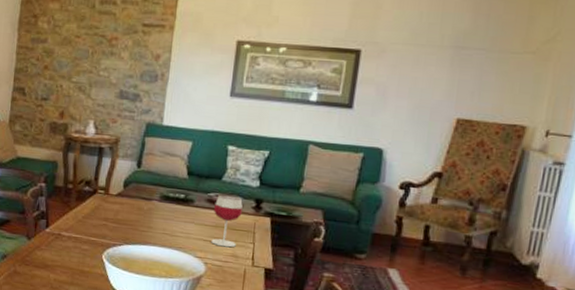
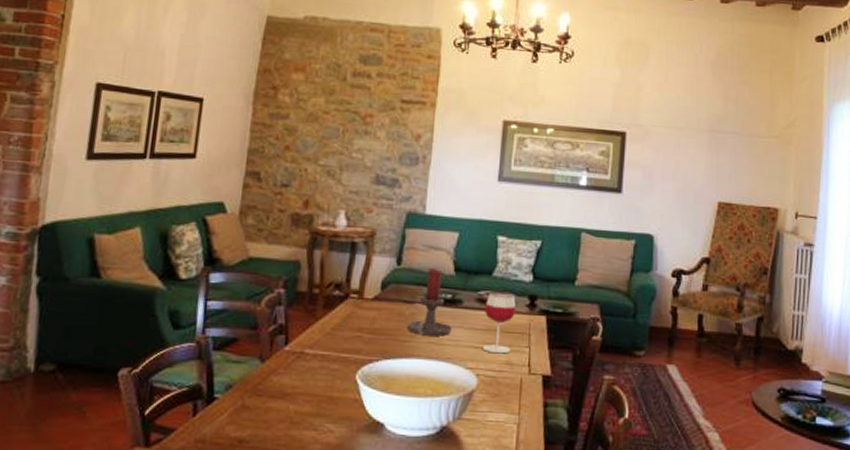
candle holder: none [145,172,184,229] -> present [406,268,452,336]

